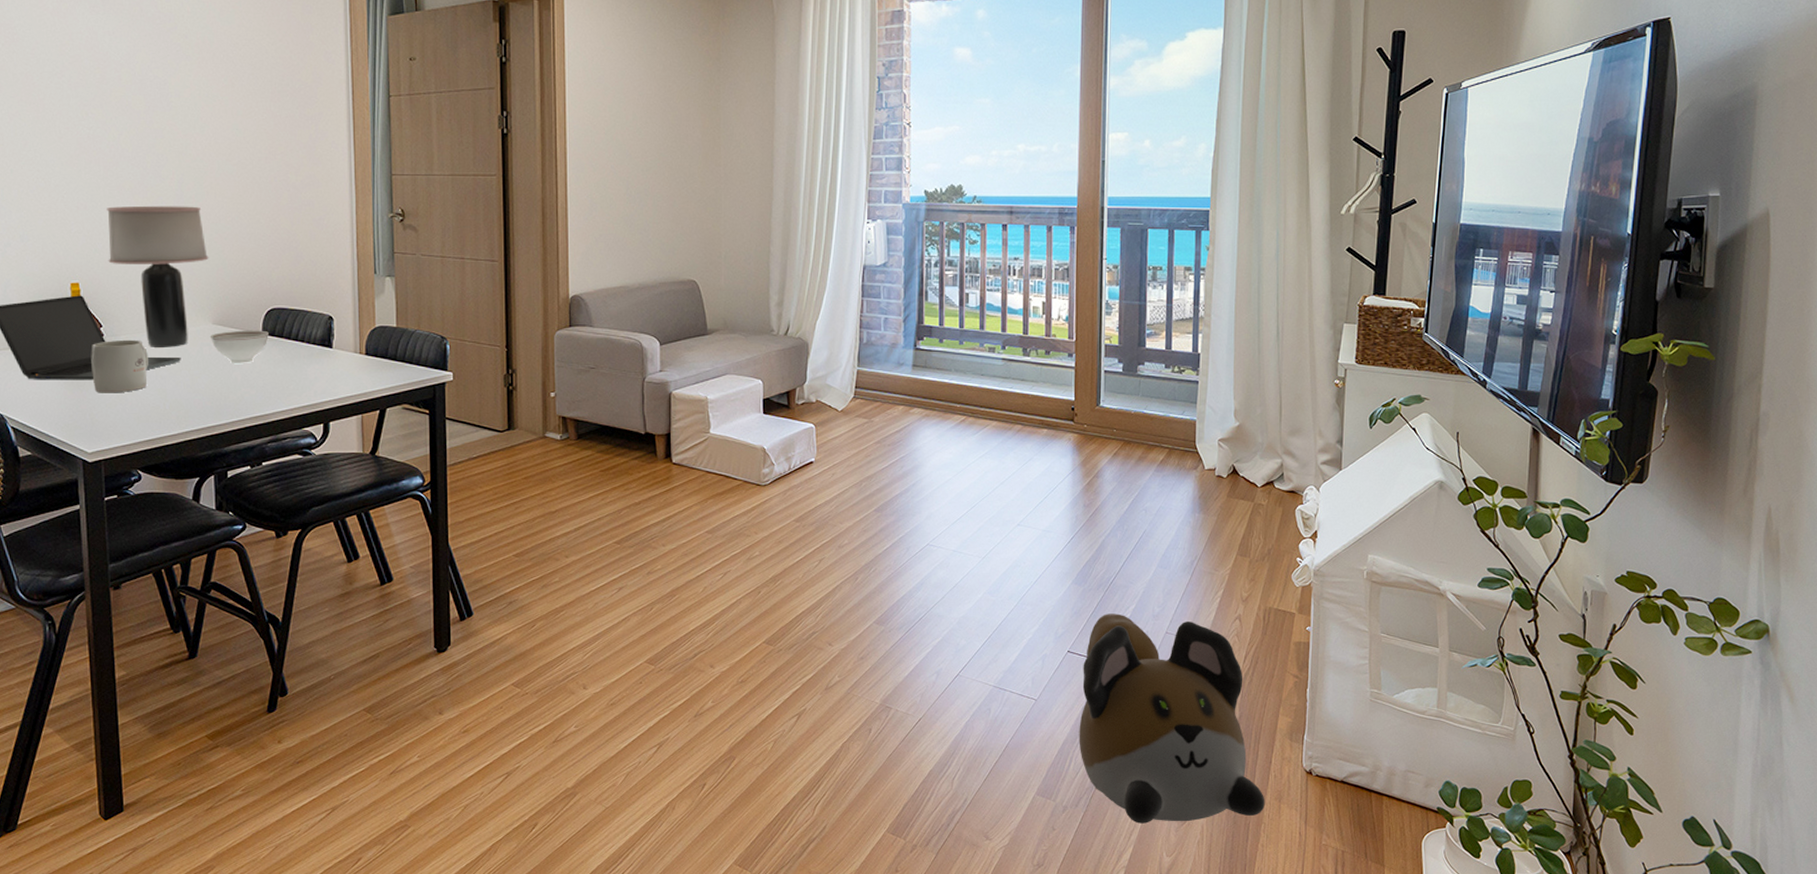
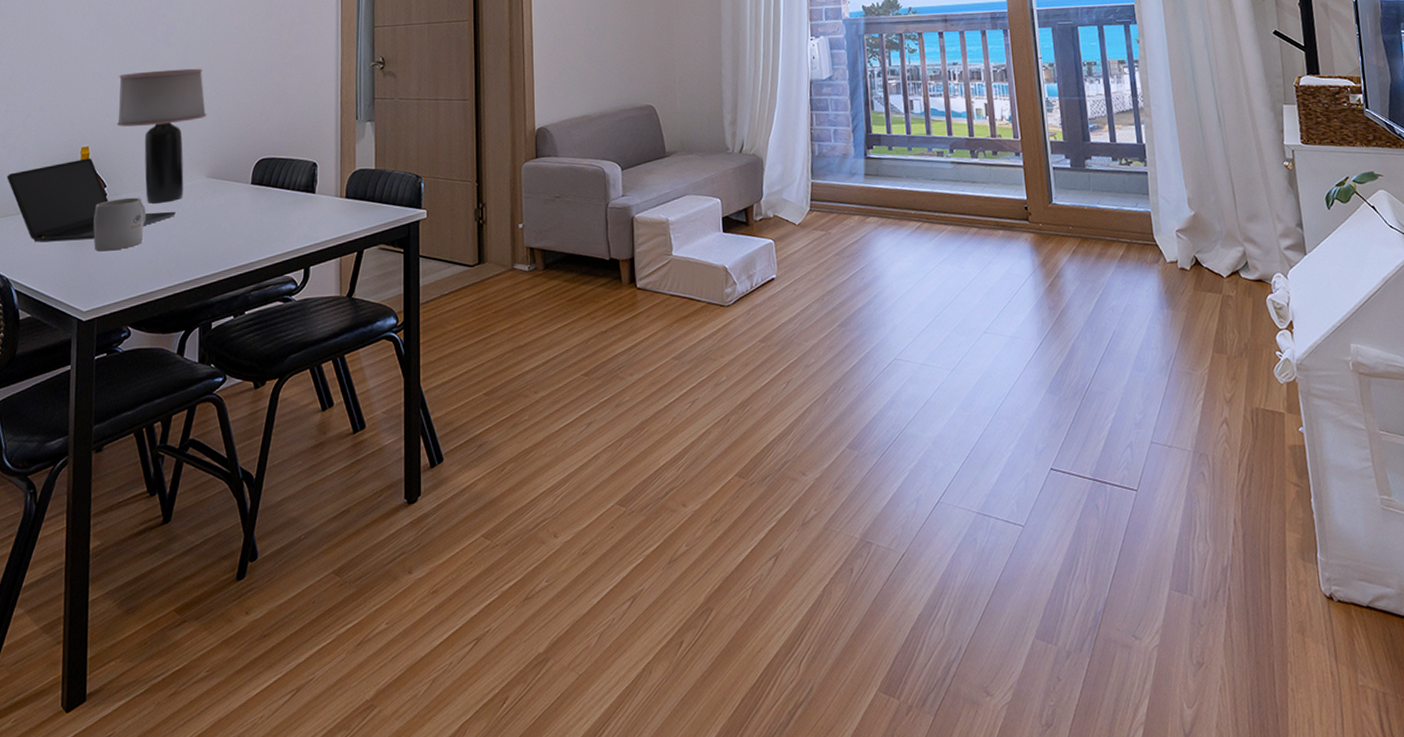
bowl: present [209,330,269,363] -> none [203,180,257,214]
plush toy: present [1079,613,1265,824] -> none [1068,423,1288,669]

